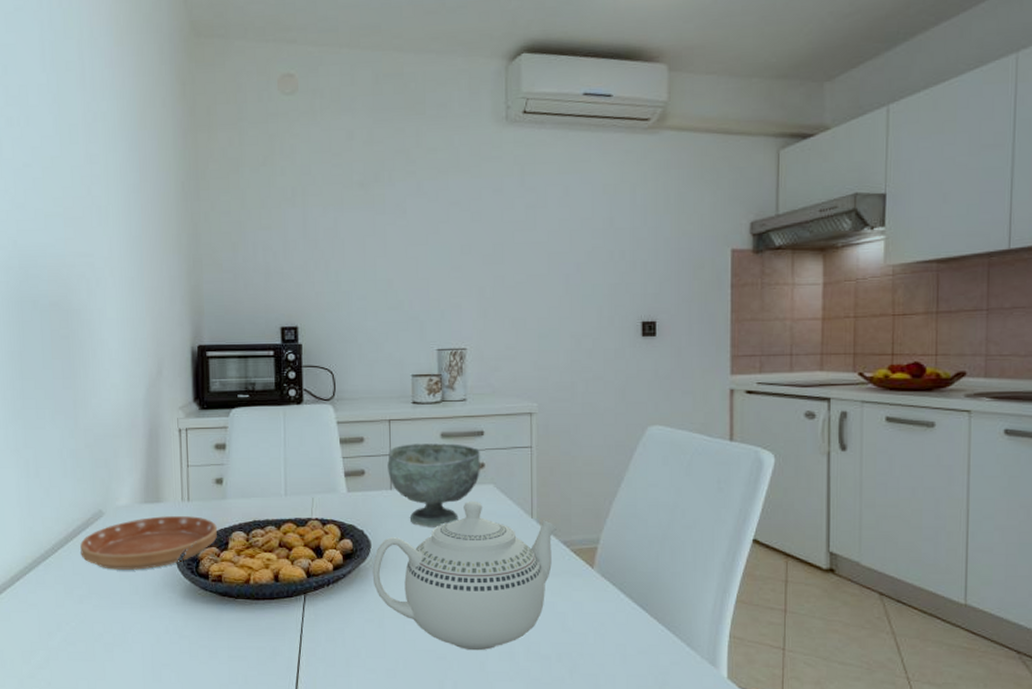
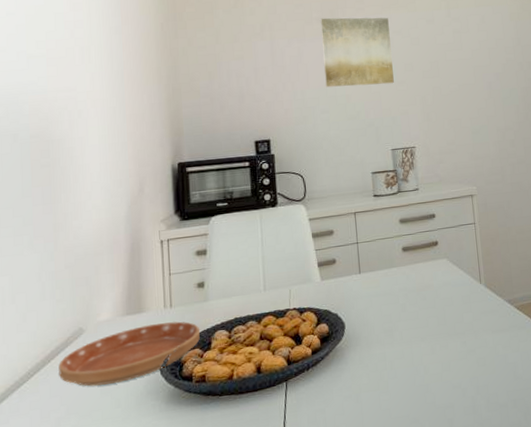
wall art: none [362,182,446,270] -> present [321,17,394,88]
teapot: present [372,500,557,651] -> none [347,274,502,411]
bowl: present [387,443,480,527] -> none [355,227,435,303]

